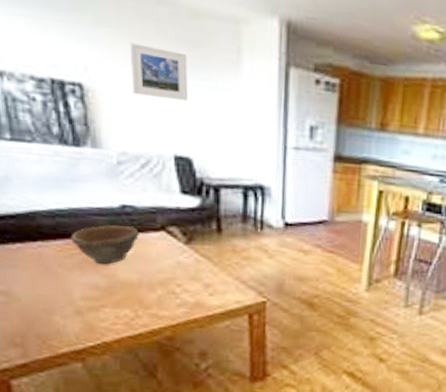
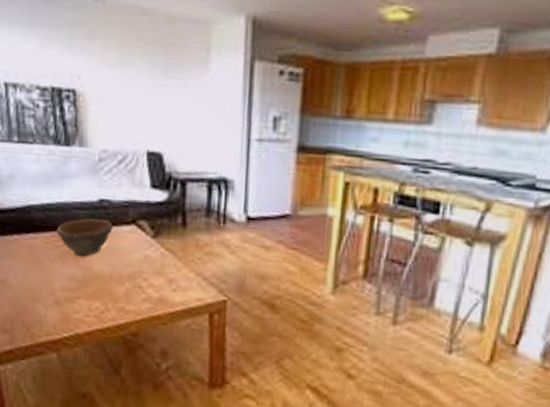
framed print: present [129,42,189,101] -> none [114,51,163,99]

